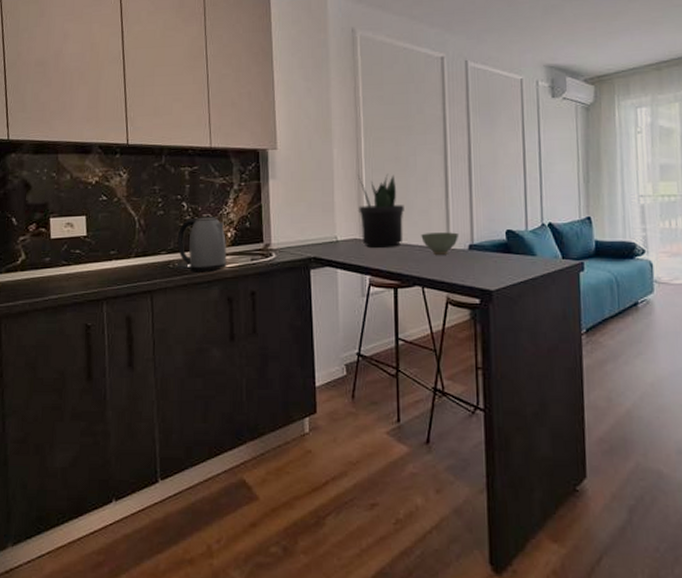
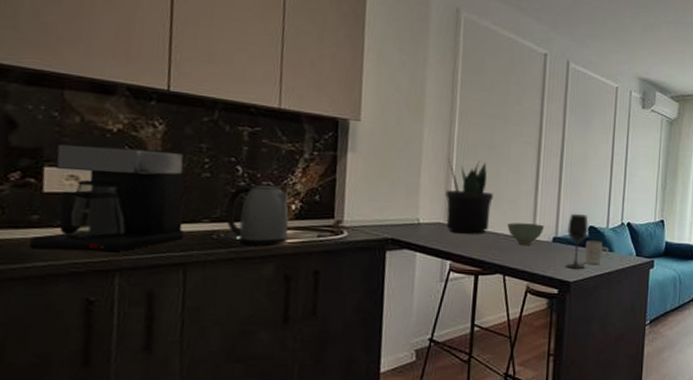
coffee maker: none [45,195,149,285] -> present [28,143,185,253]
wine glass: none [483,217,507,276] -> present [566,213,590,269]
mug: none [503,245,531,270] -> present [584,240,609,264]

